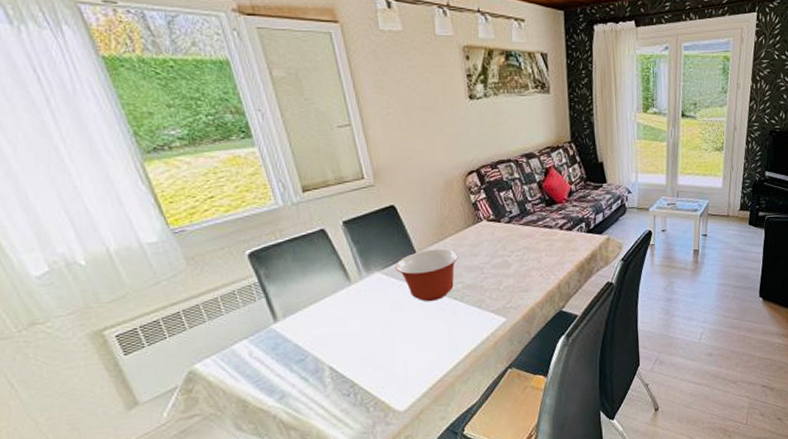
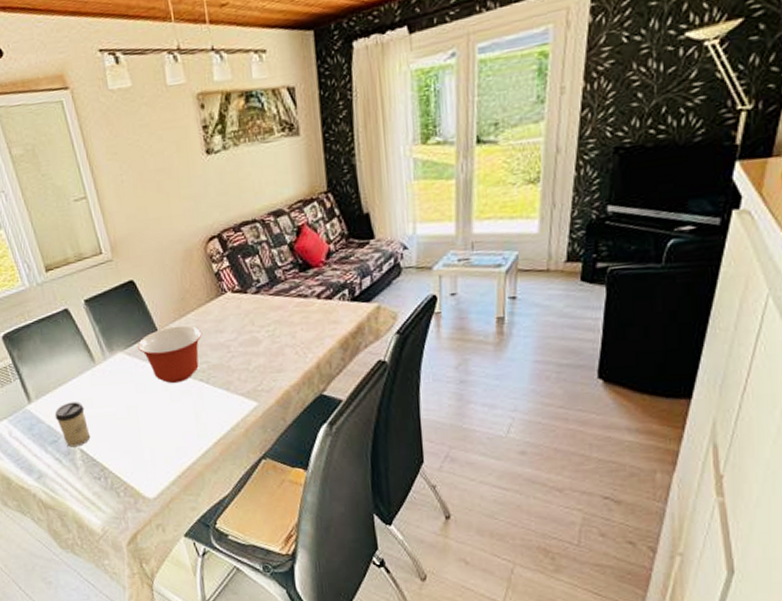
cup: none [303,320,342,366] -> present [54,402,91,447]

